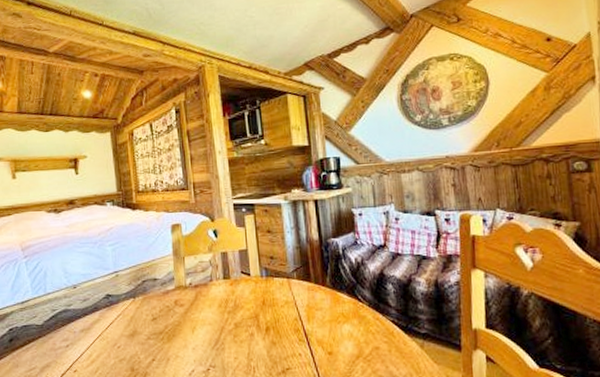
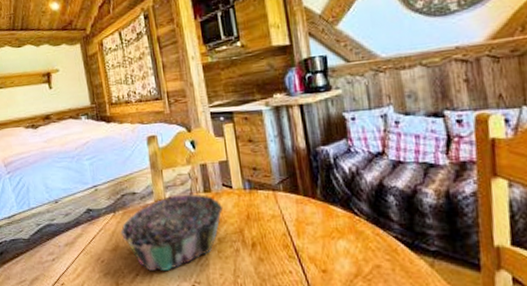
decorative bowl: none [139,280,241,357] -> present [120,194,224,272]

